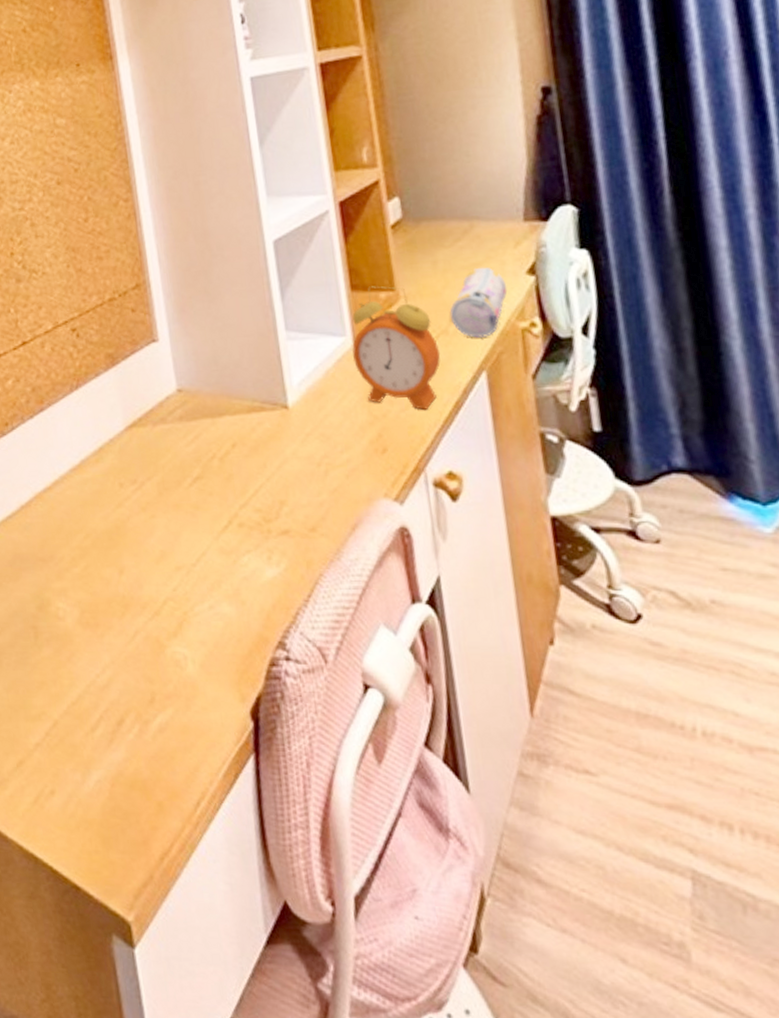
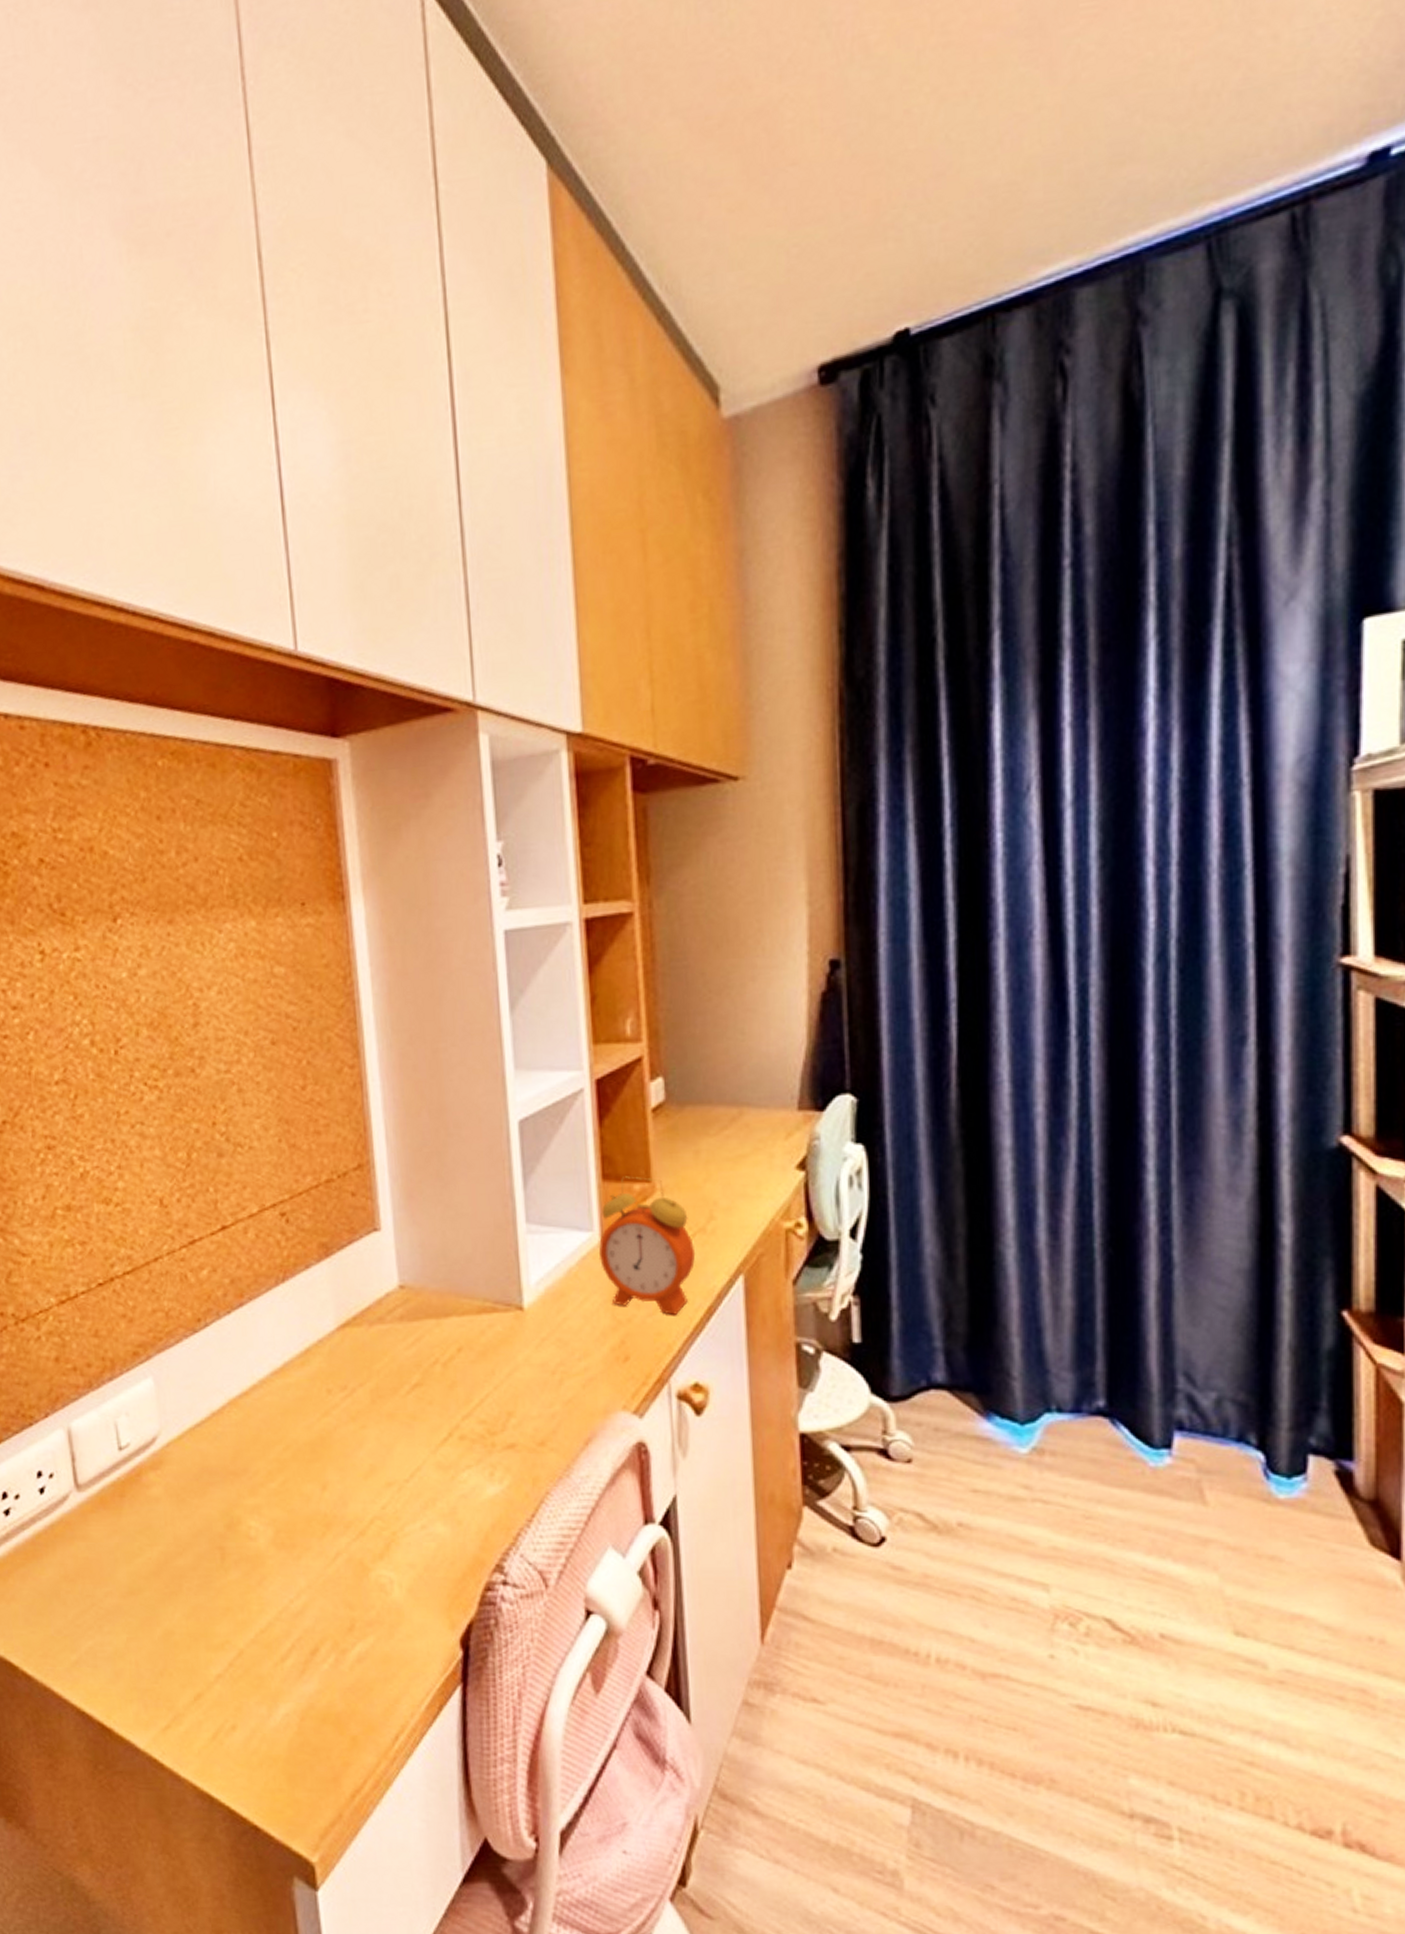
pencil case: present [449,267,508,338] -> none [709,1159,774,1238]

